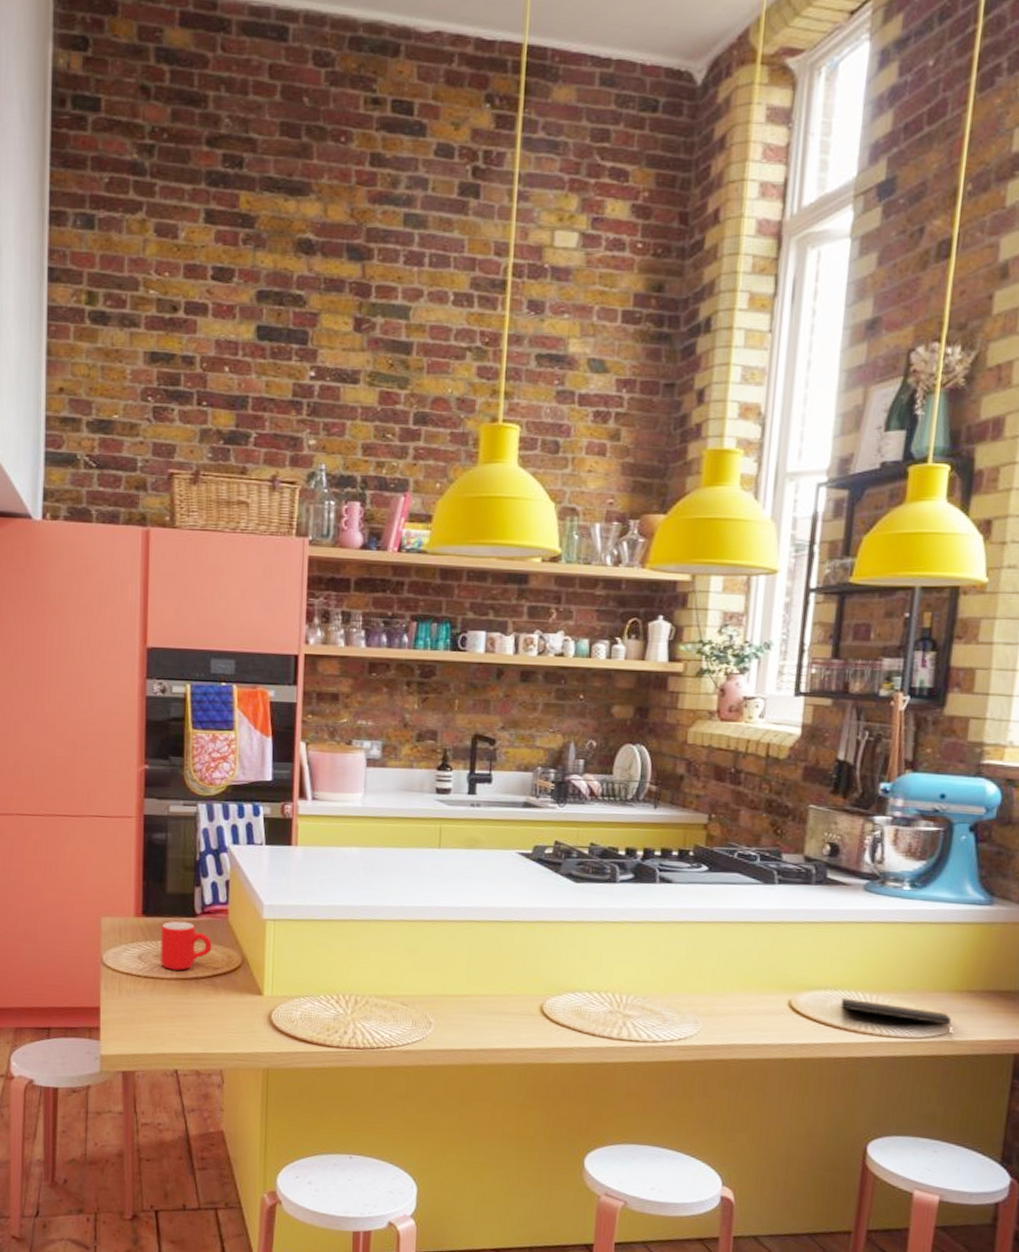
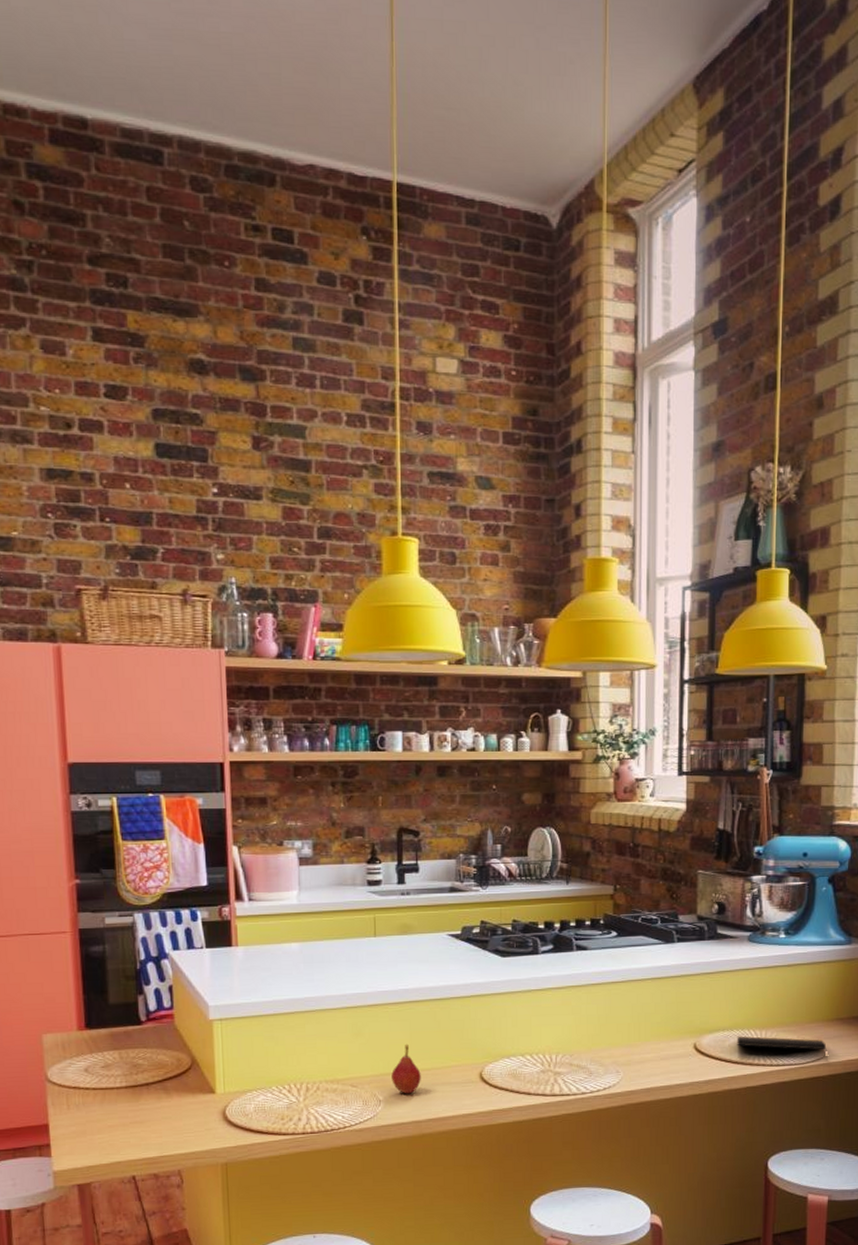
mug: present [161,921,212,970] -> none [106,1030,160,1079]
fruit: none [445,965,477,1020] -> present [391,1044,421,1094]

